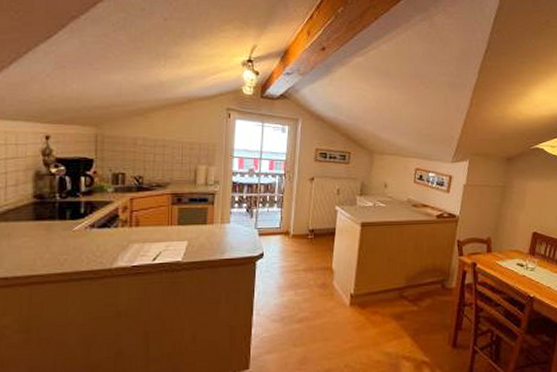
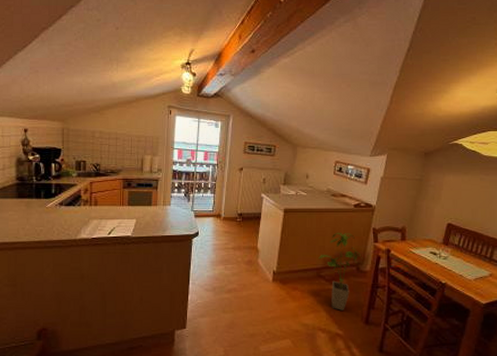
house plant: none [400,246,448,334] -> present [318,232,363,310]

